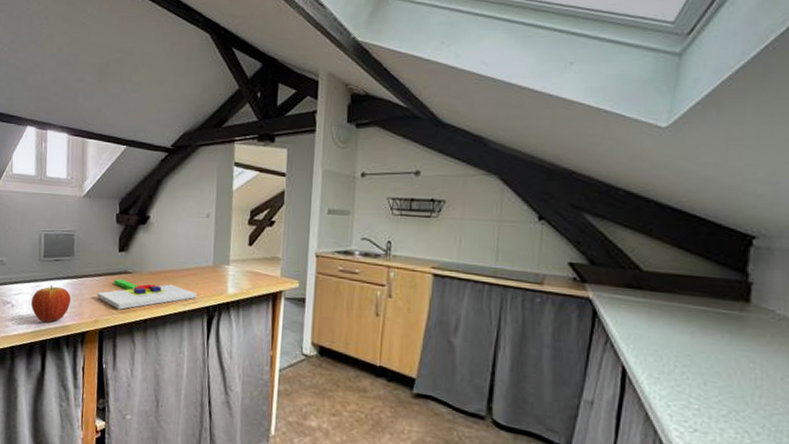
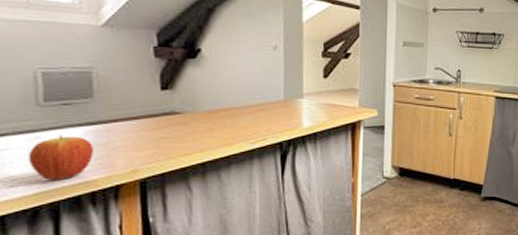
chopping board: present [97,278,196,310] -> none [134,120,266,155]

